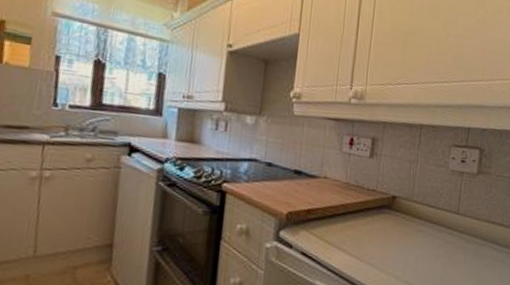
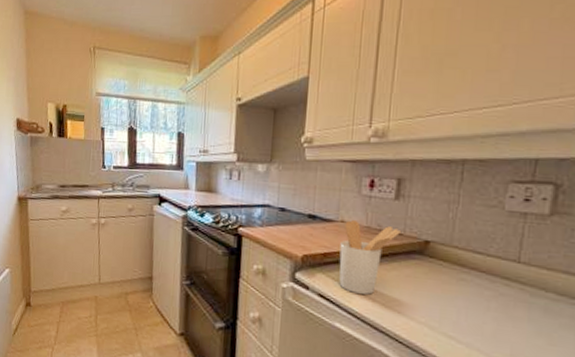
utensil holder: none [320,176,374,250] -> present [339,220,400,295]

